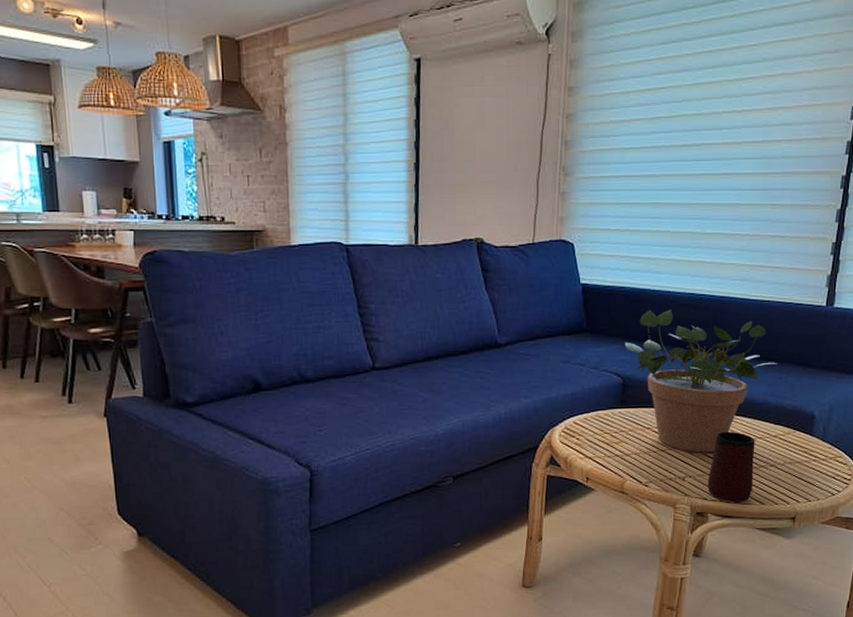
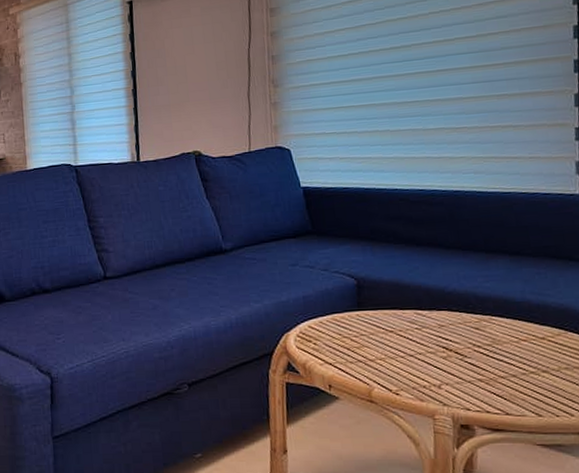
potted plant: present [624,309,777,453] -> none [354,207,531,358]
mug: present [707,431,755,503] -> none [468,333,525,414]

